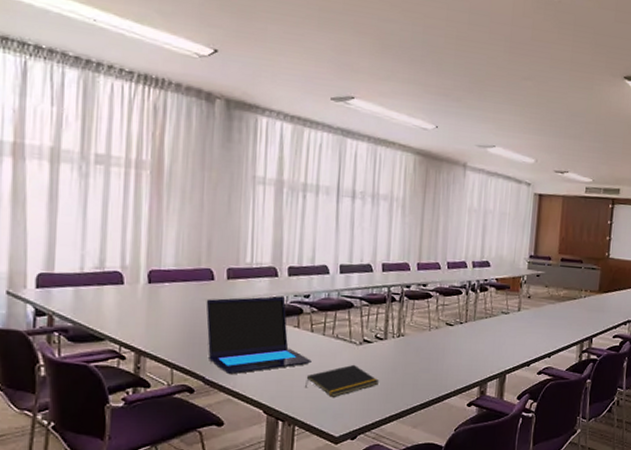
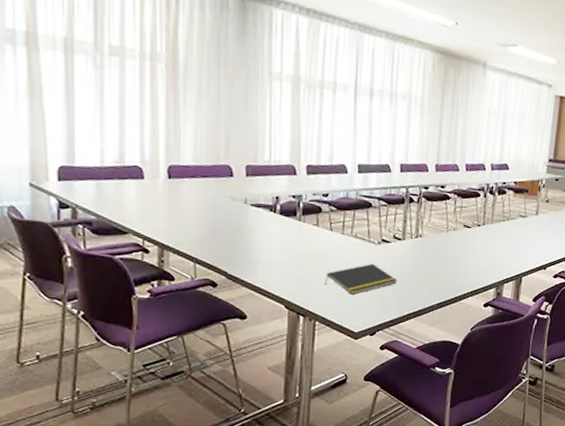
laptop: present [206,297,312,375] -> none [226,195,331,270]

